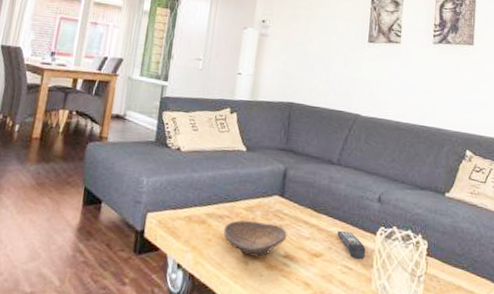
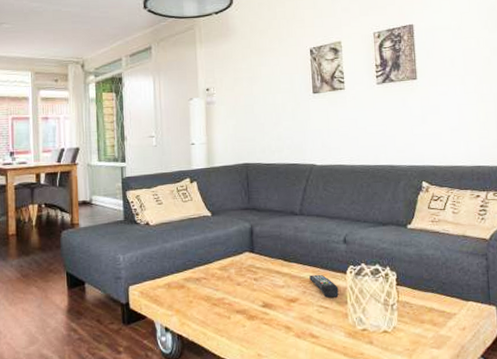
decorative bowl: present [223,220,287,257] -> none [203,278,263,311]

